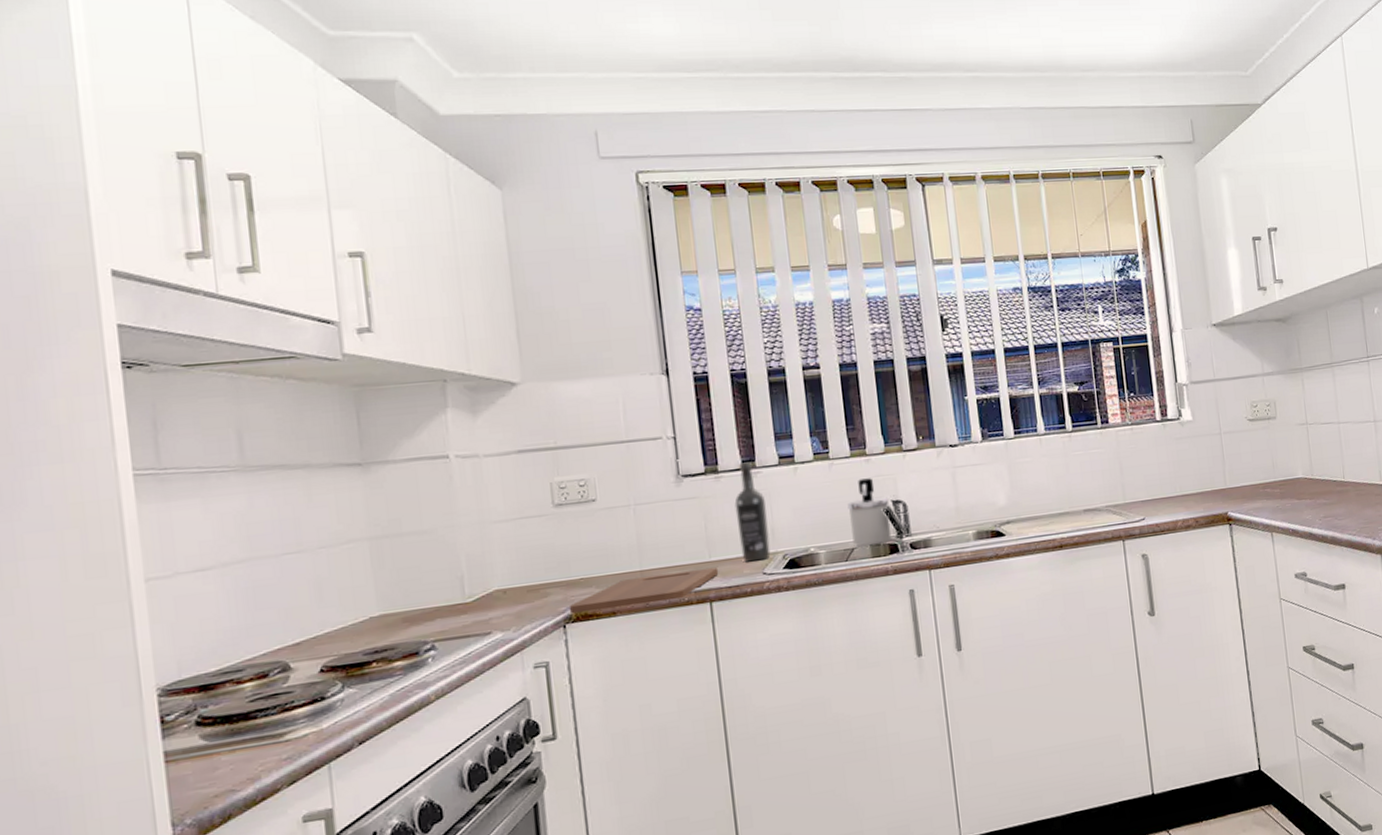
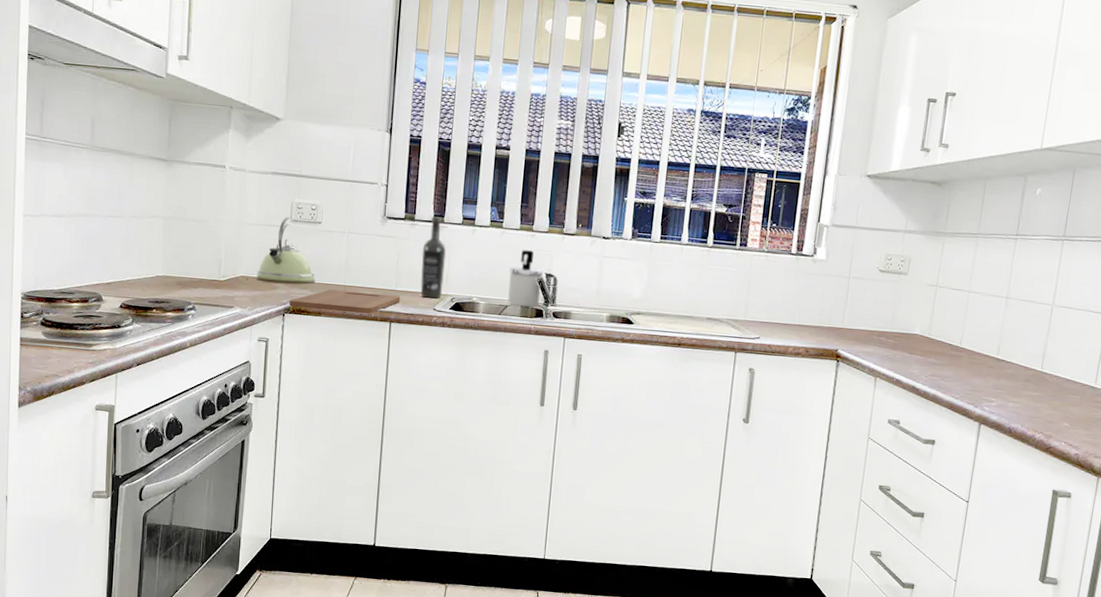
kettle: none [516,502,601,592] -> present [255,217,316,285]

